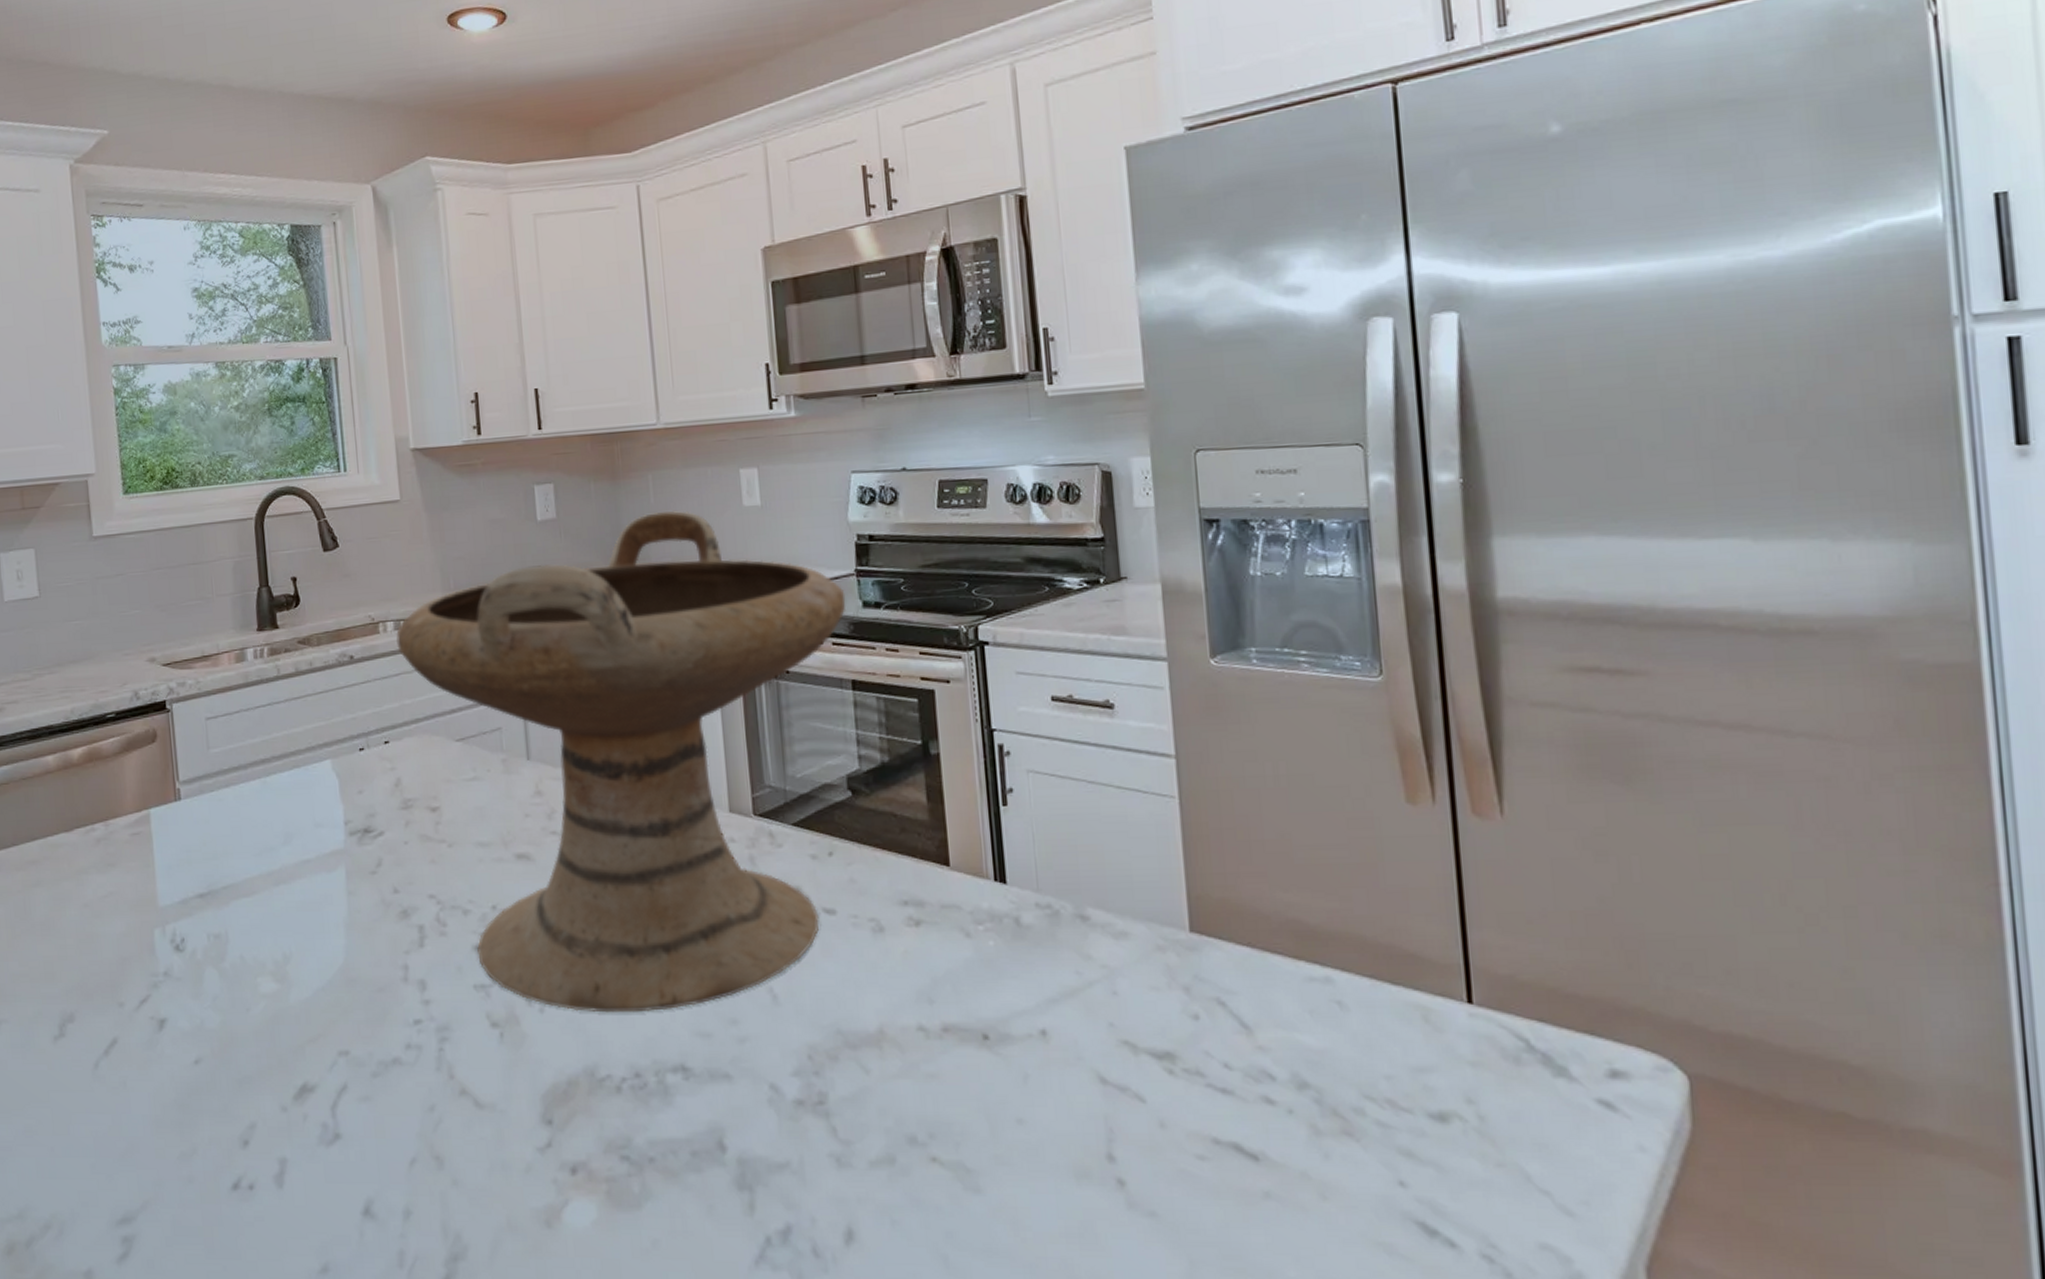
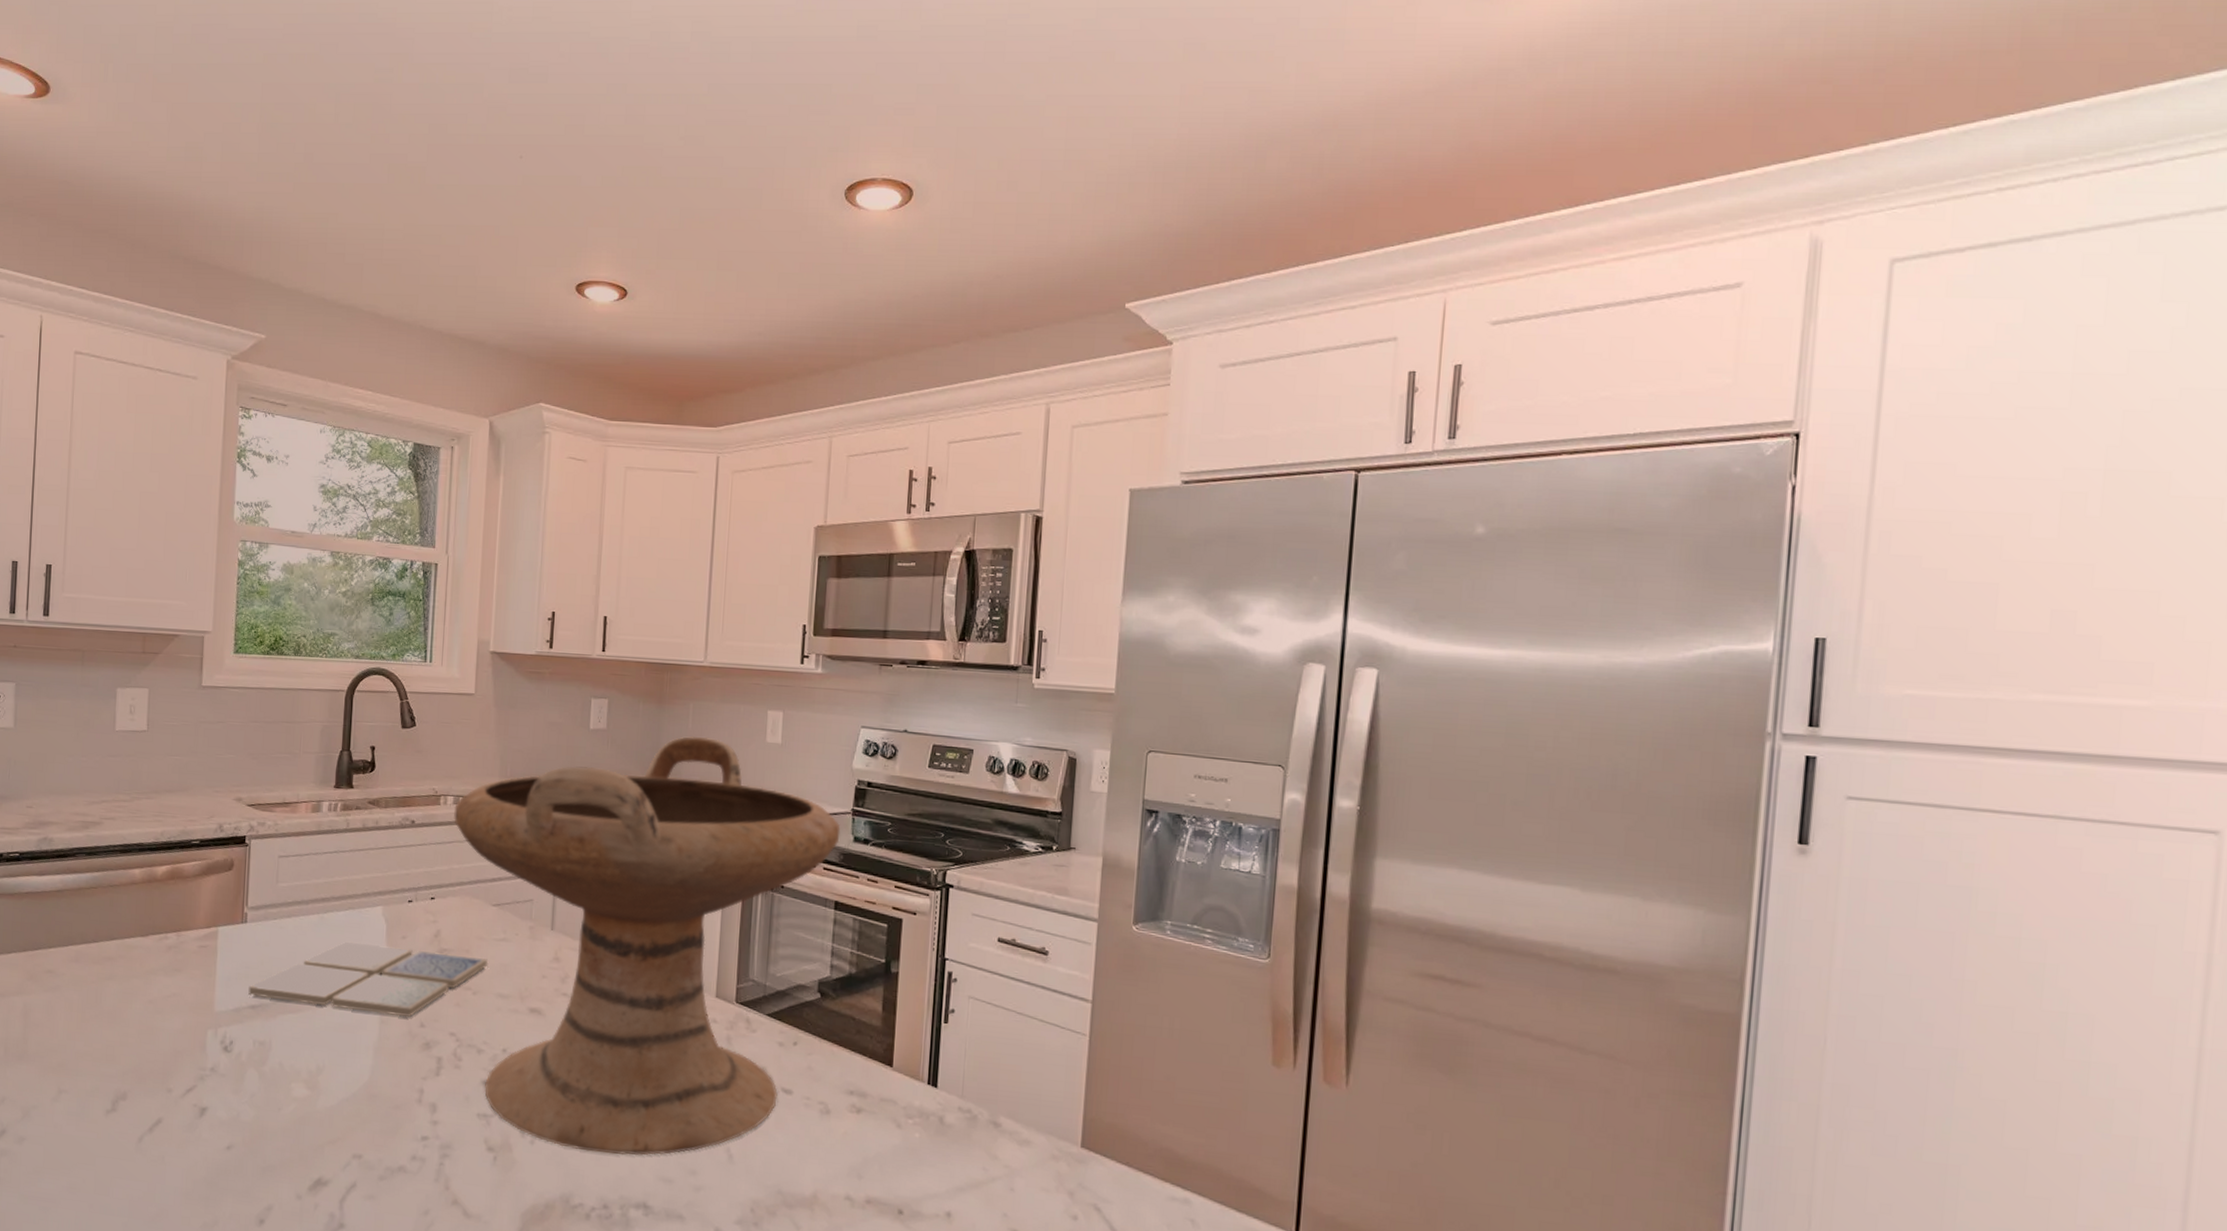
drink coaster: none [193,803,461,885] -> present [248,941,489,1017]

